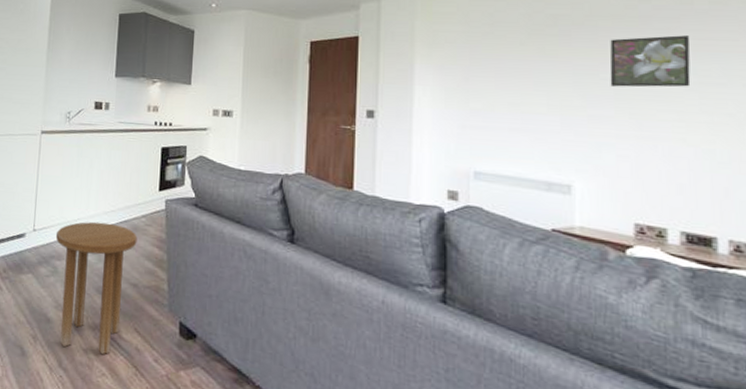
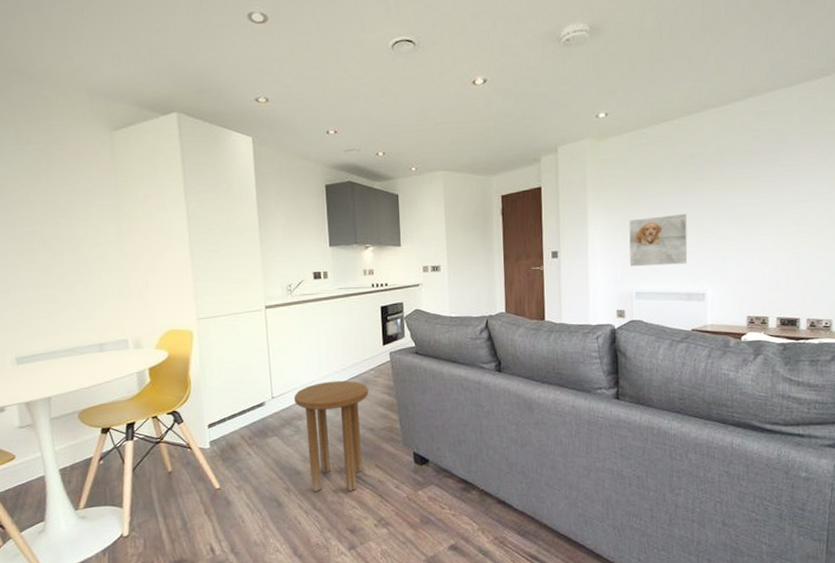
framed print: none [466,83,547,145] -> present [629,213,688,267]
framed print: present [609,35,691,88] -> none [731,163,786,211]

